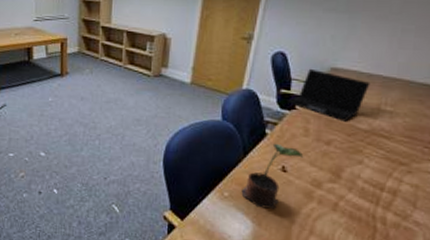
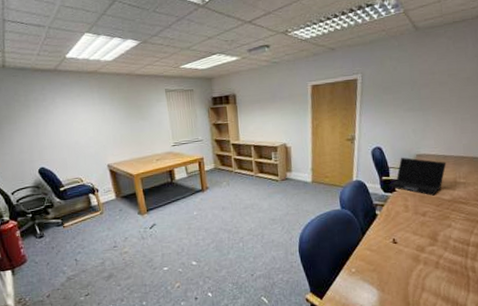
potted plant: present [241,143,304,211] -> none [365,221,408,277]

